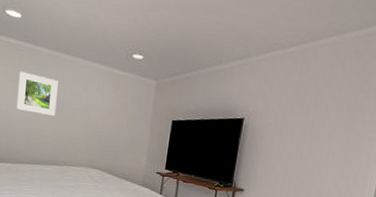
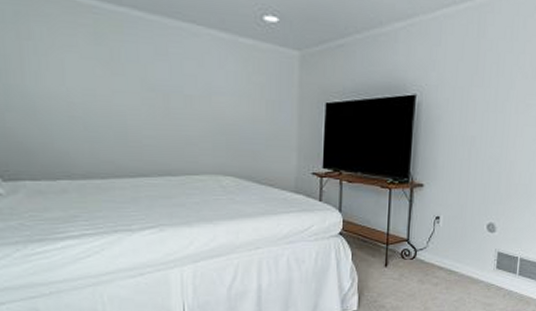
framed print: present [16,71,58,116] -> none [98,44,161,106]

